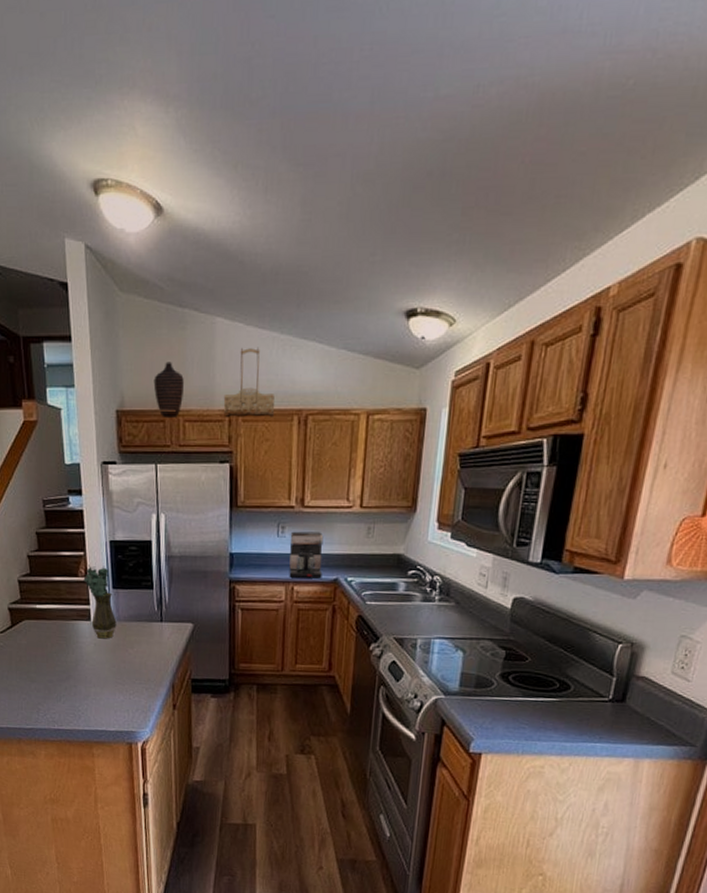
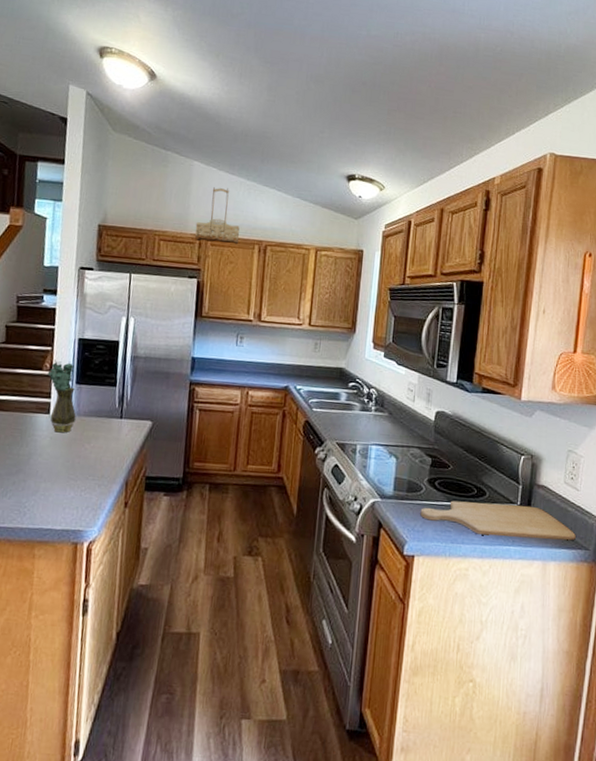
decorative vase: present [153,362,184,419] -> none [135,190,162,237]
coffee maker: present [289,531,324,579] -> none [244,341,277,385]
chopping board: none [489,695,680,737] -> present [420,500,576,541]

